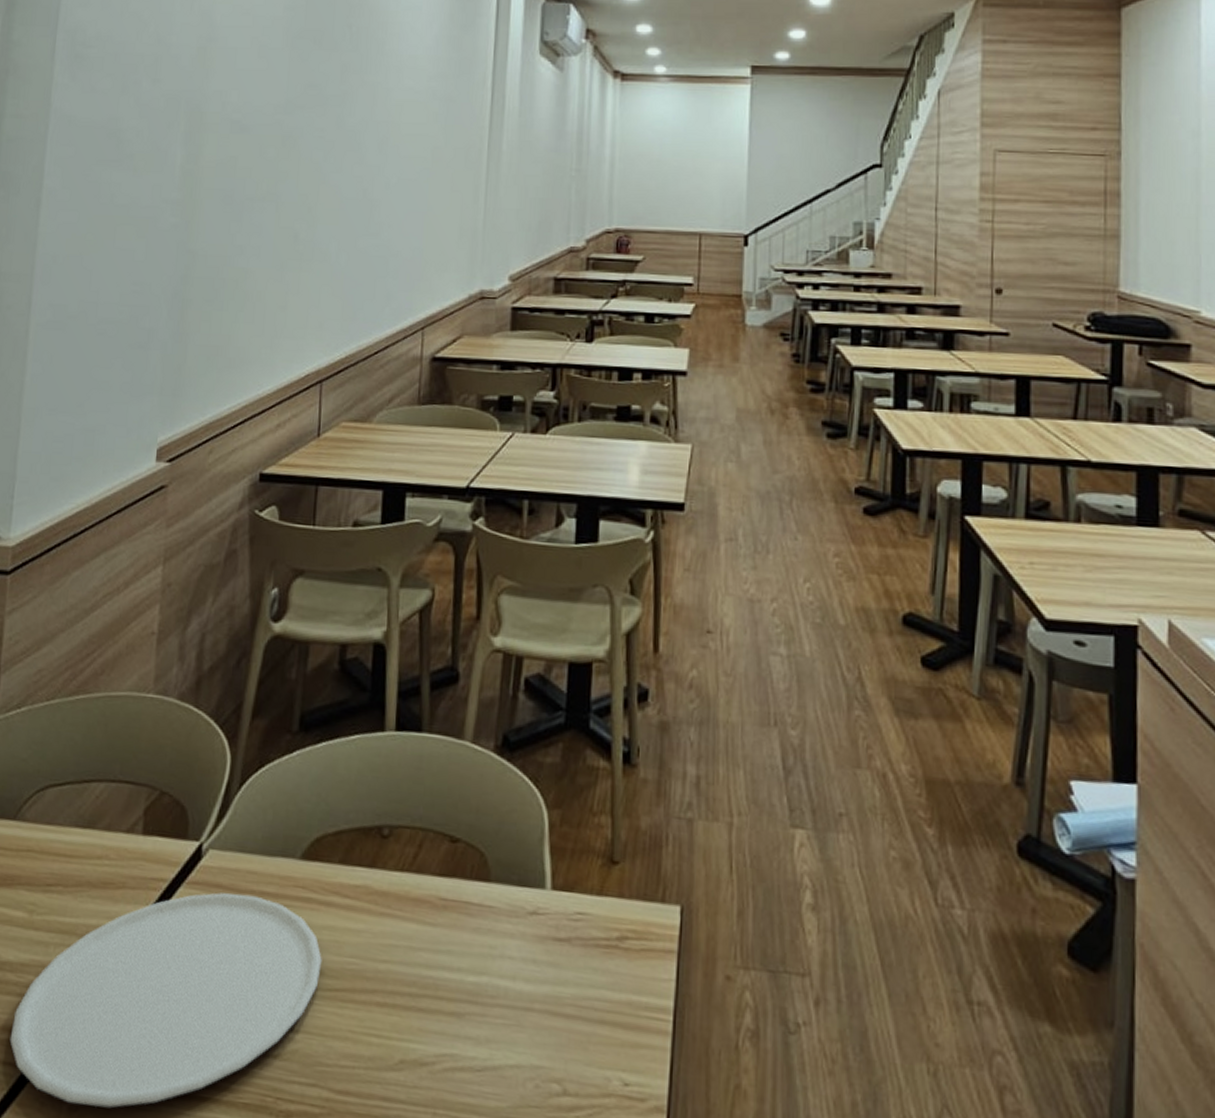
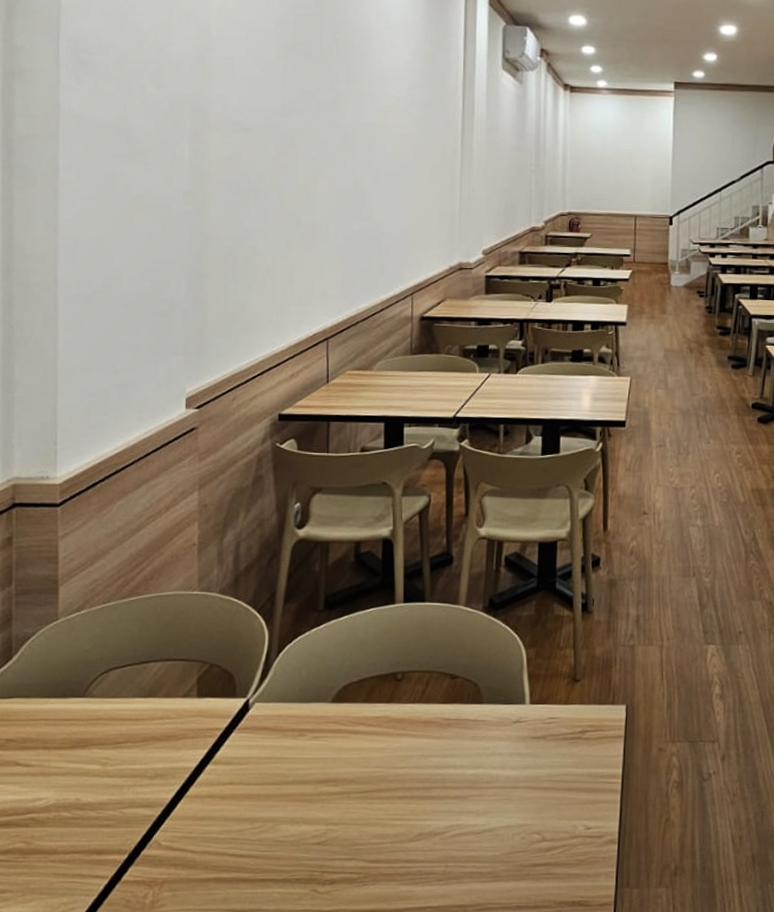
plate: present [10,892,322,1108] -> none [95,732,353,898]

